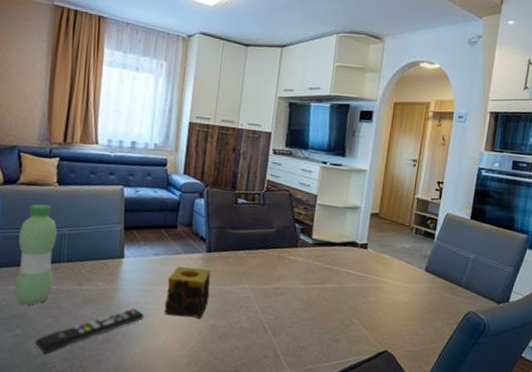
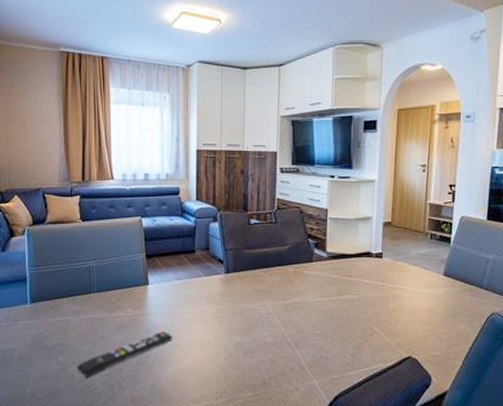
water bottle: present [14,204,58,305] -> none [51,240,87,334]
candle: present [164,266,211,318] -> none [191,288,232,336]

